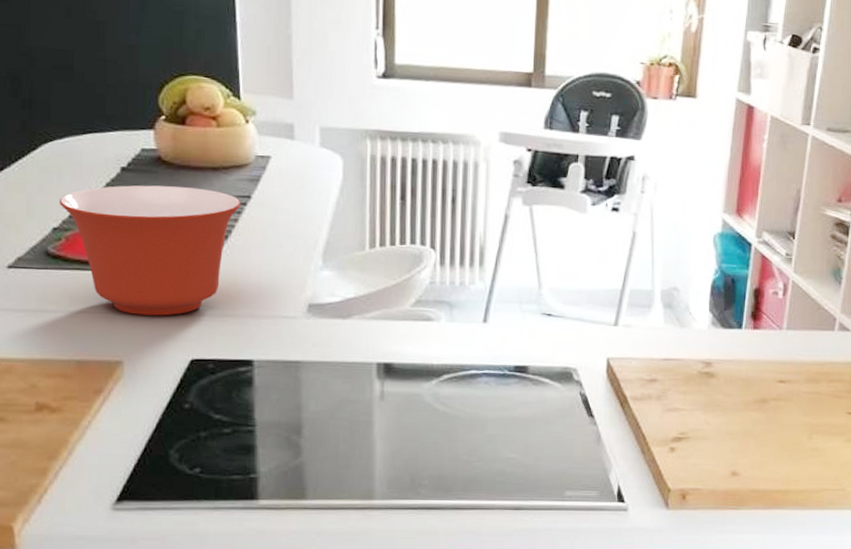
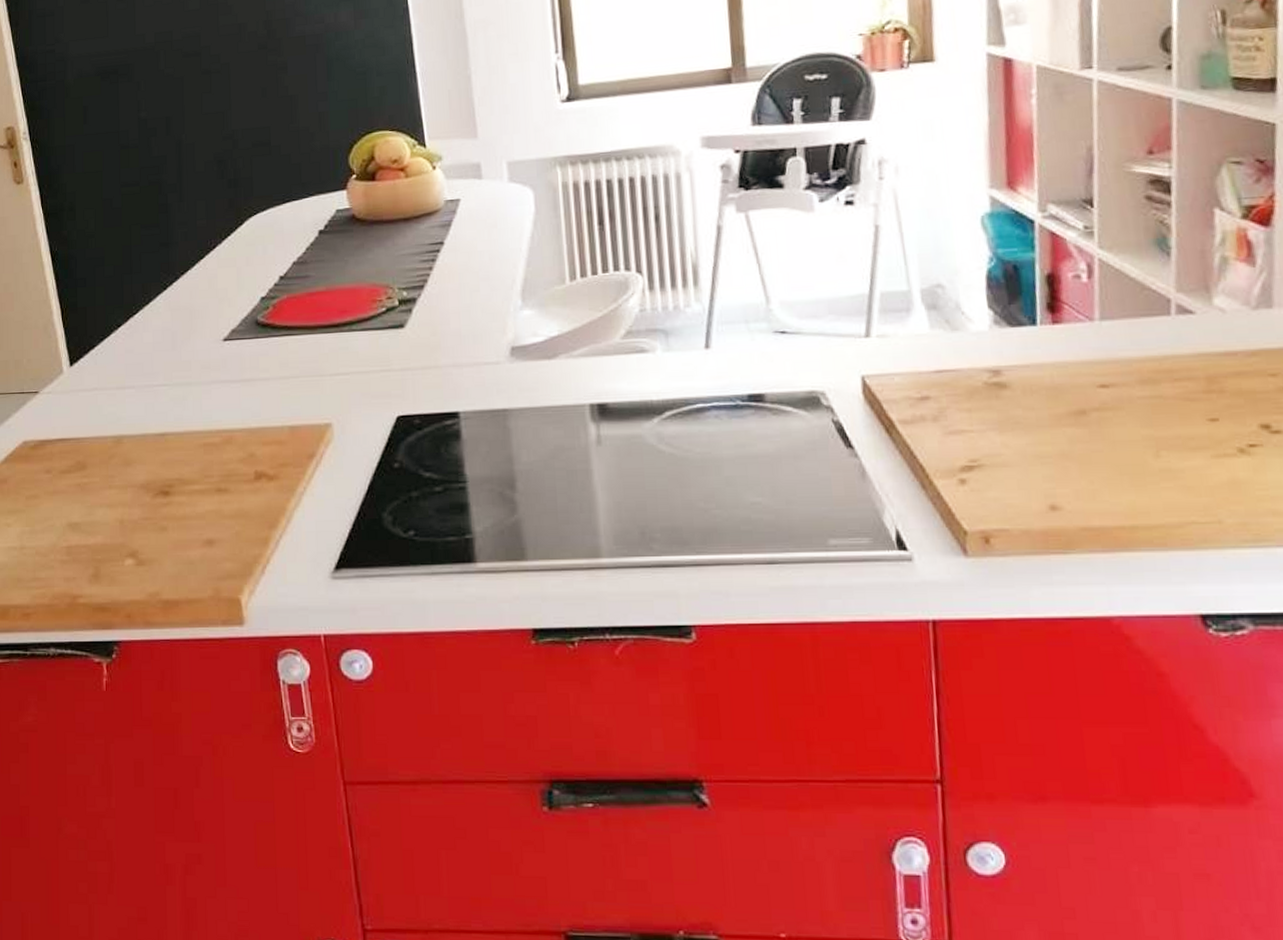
mixing bowl: present [60,185,241,316] -> none [266,241,435,375]

